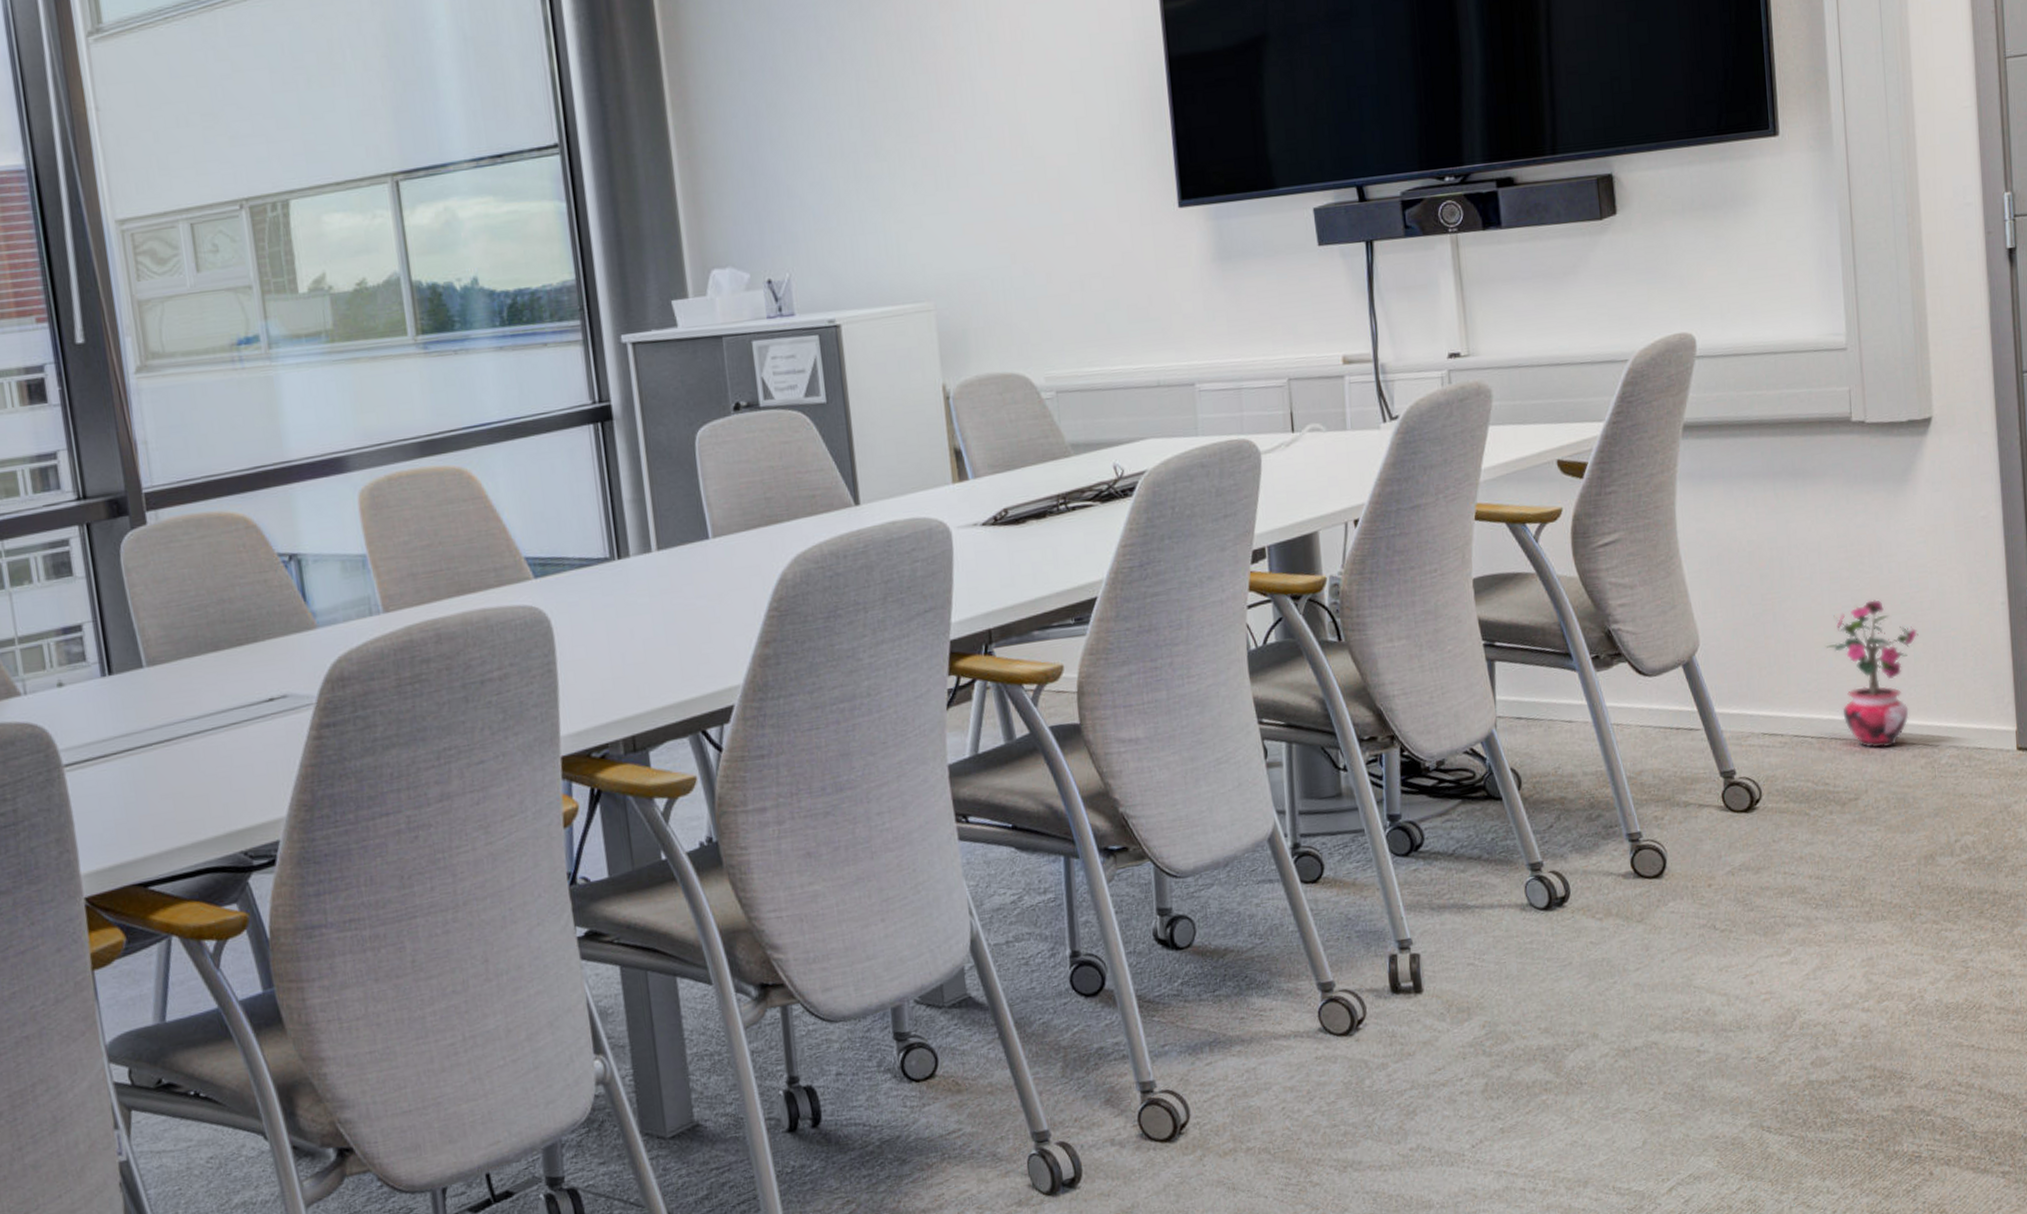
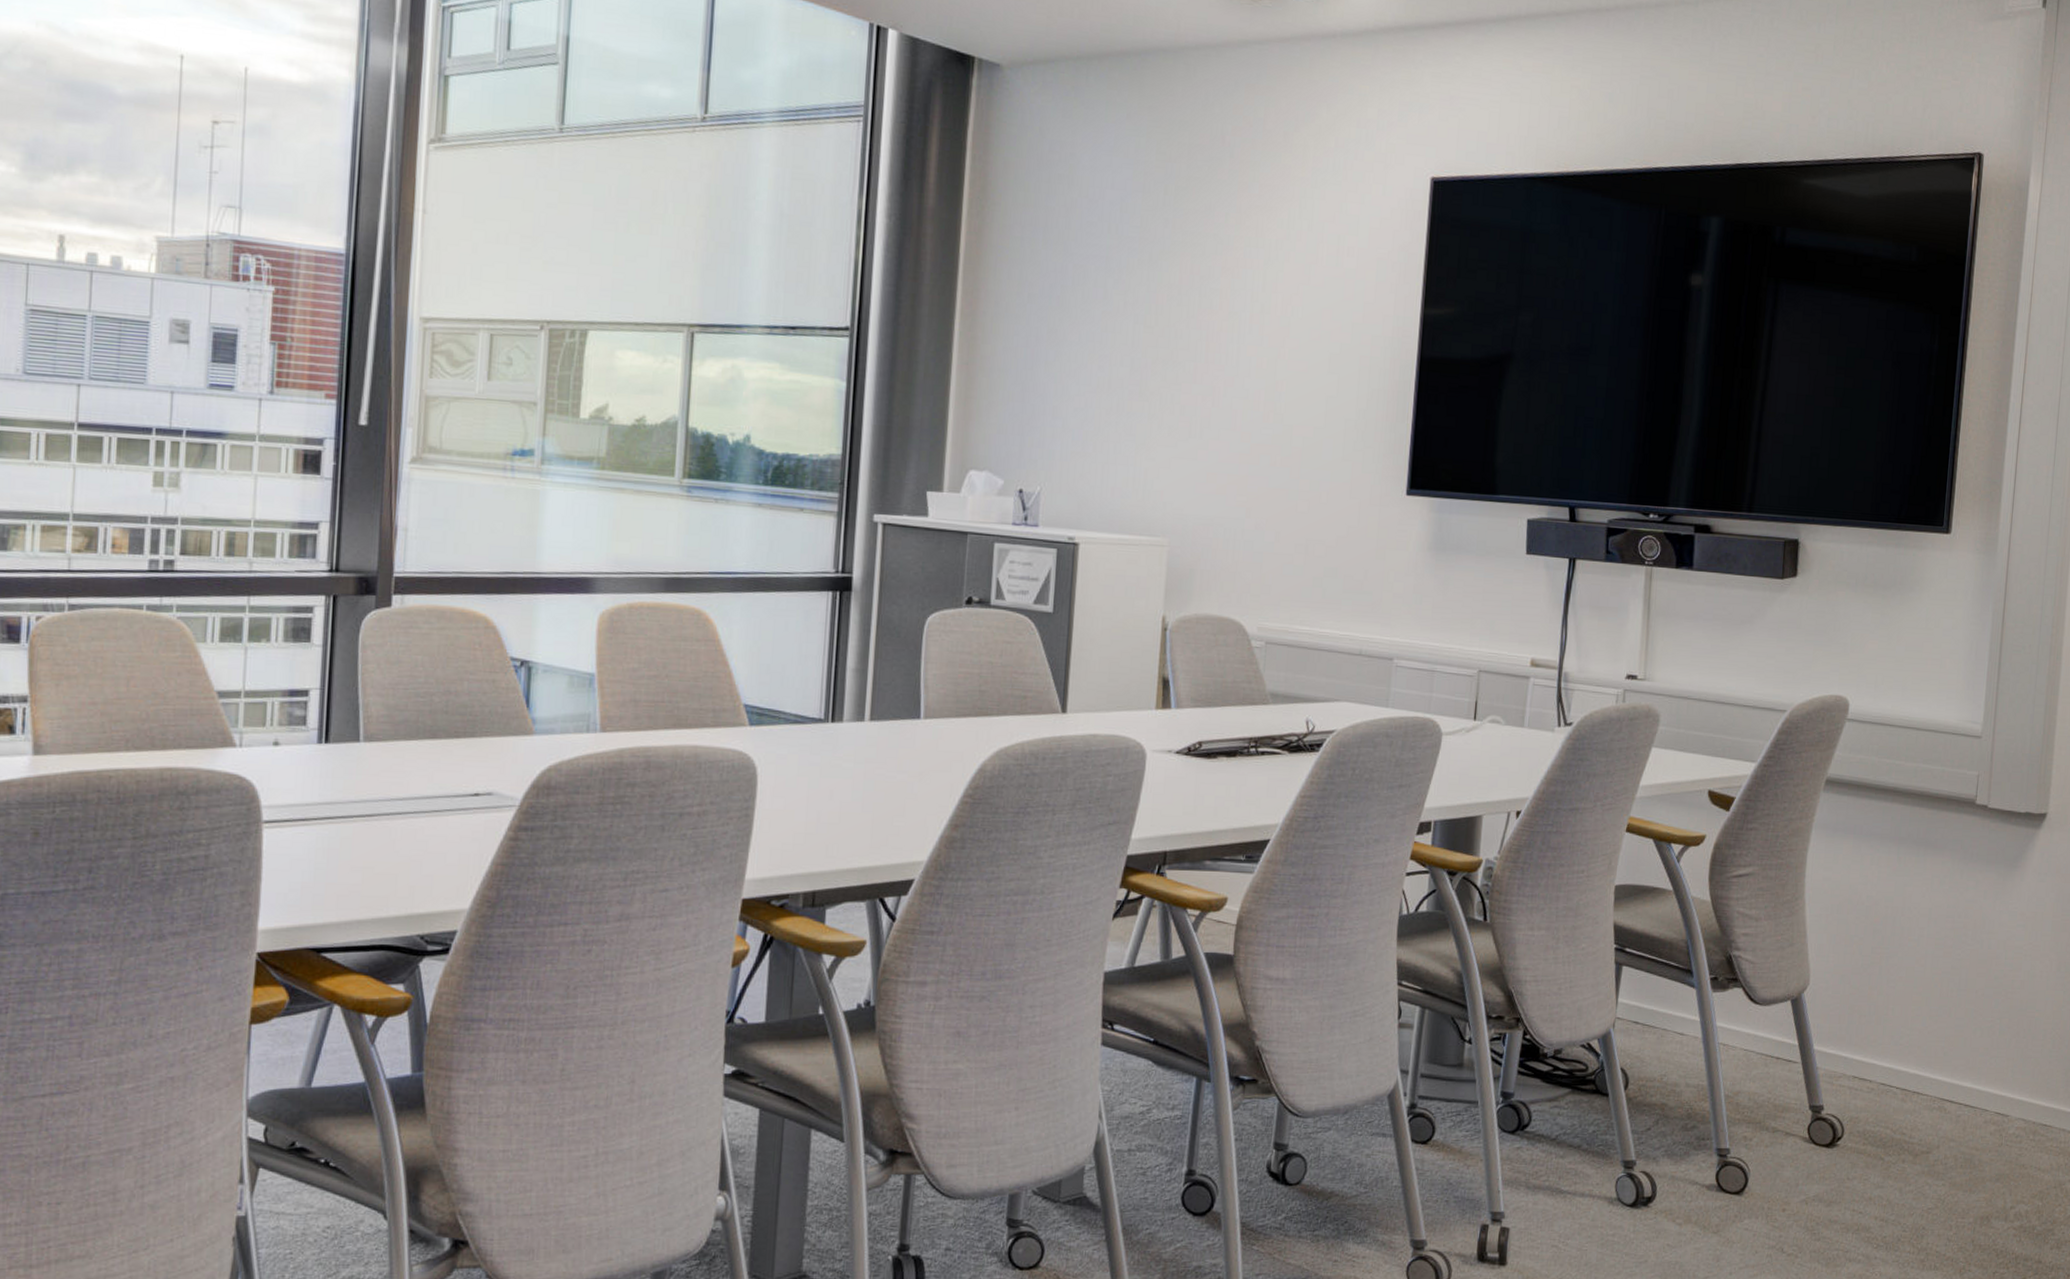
potted plant: present [1826,600,1919,749] -> none [1922,971,2006,1110]

